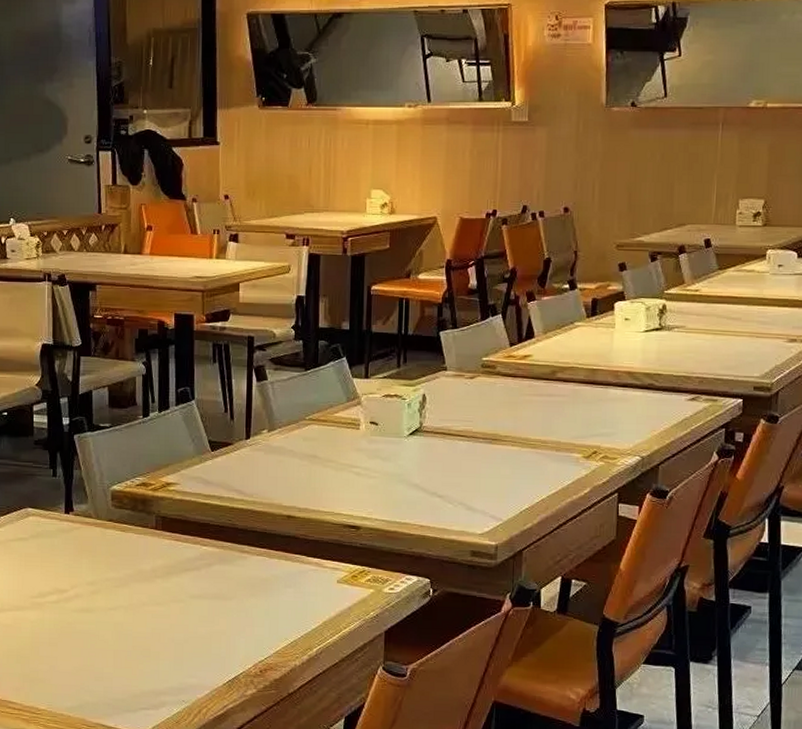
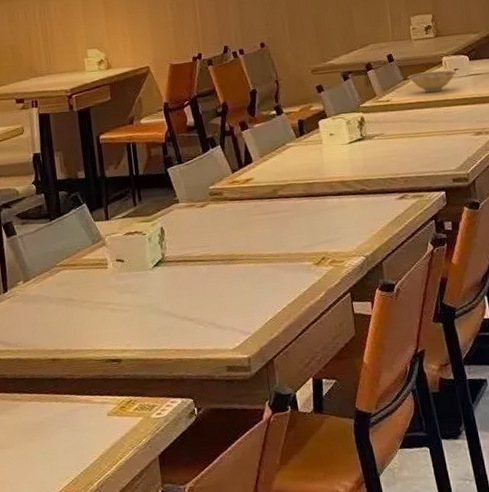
soup bowl: none [724,264,781,288] -> present [408,70,457,93]

